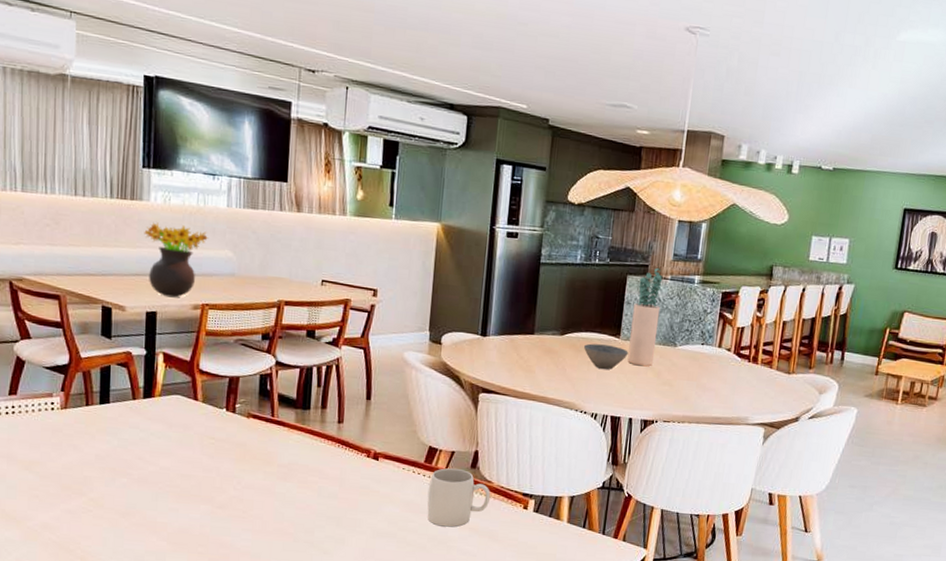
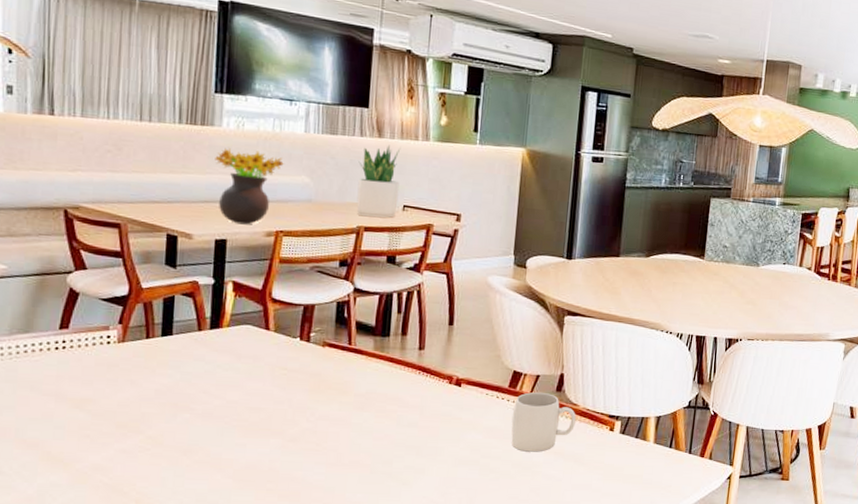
planter: none [277,219,319,293] -> present [356,144,401,219]
bowl: present [583,343,629,369] -> none [668,265,713,290]
vase: present [627,263,663,367] -> none [712,186,745,287]

